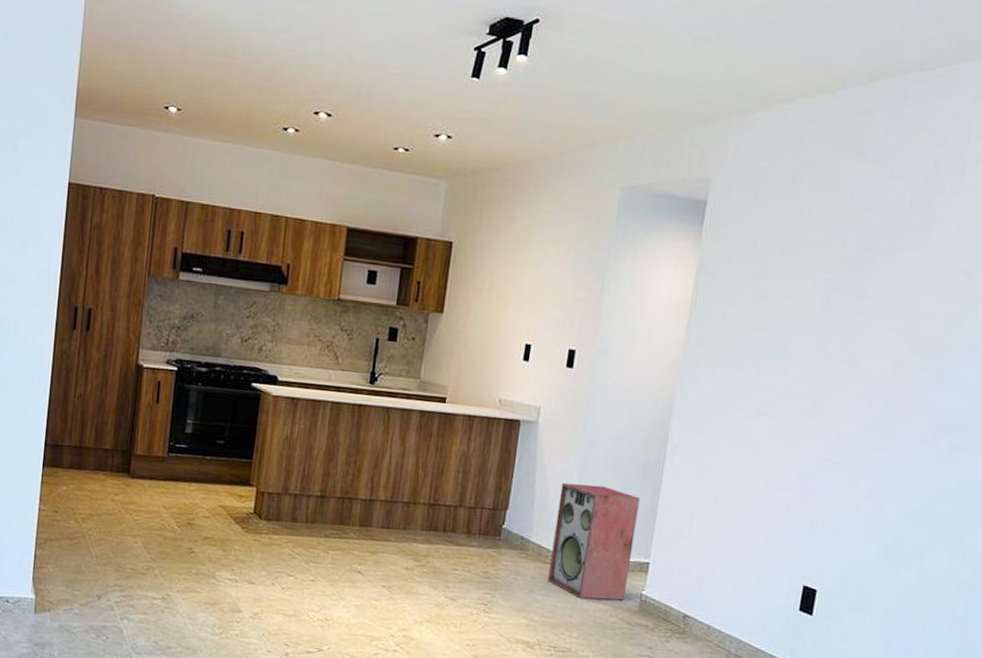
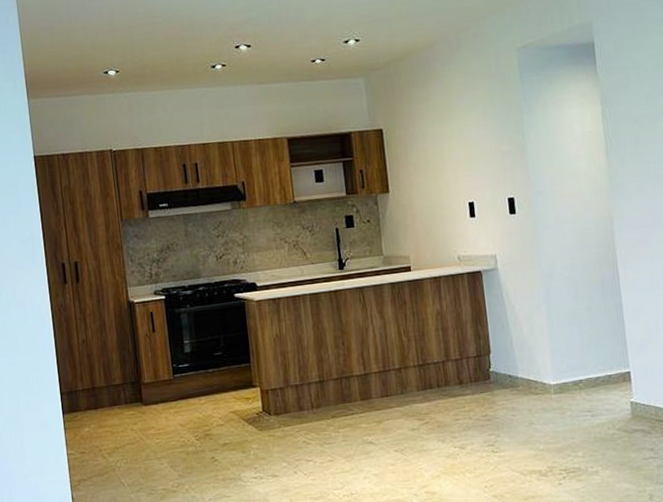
speaker: present [547,482,640,601] -> none [532,312,617,420]

